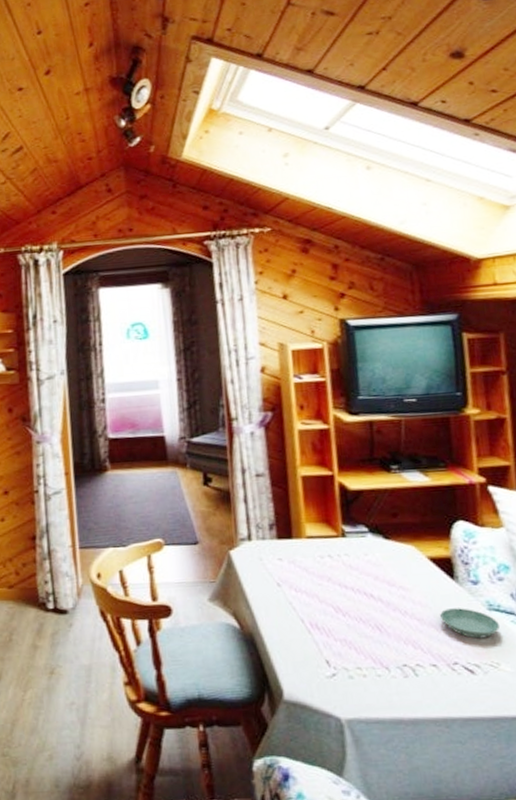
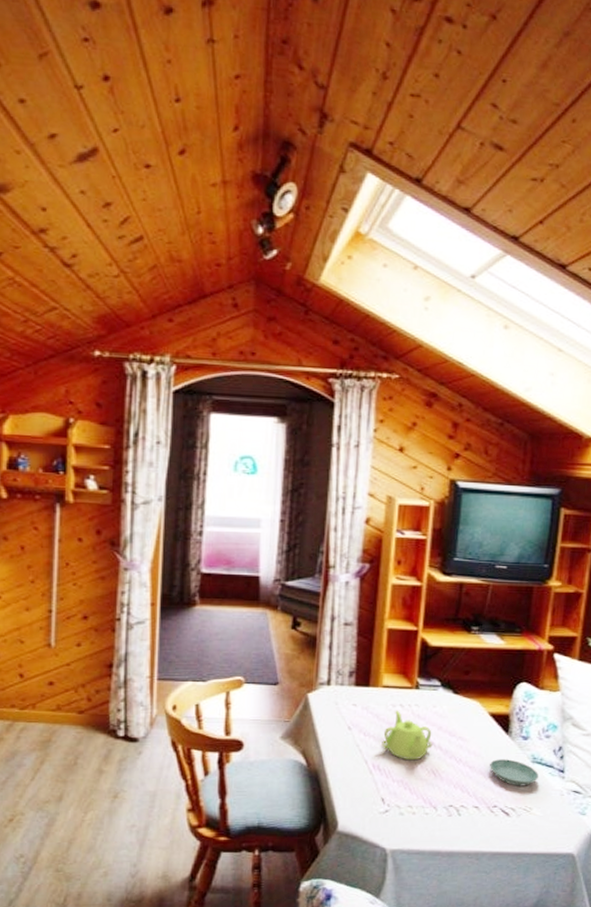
teapot: none [315,561,372,616] -> present [381,710,433,761]

